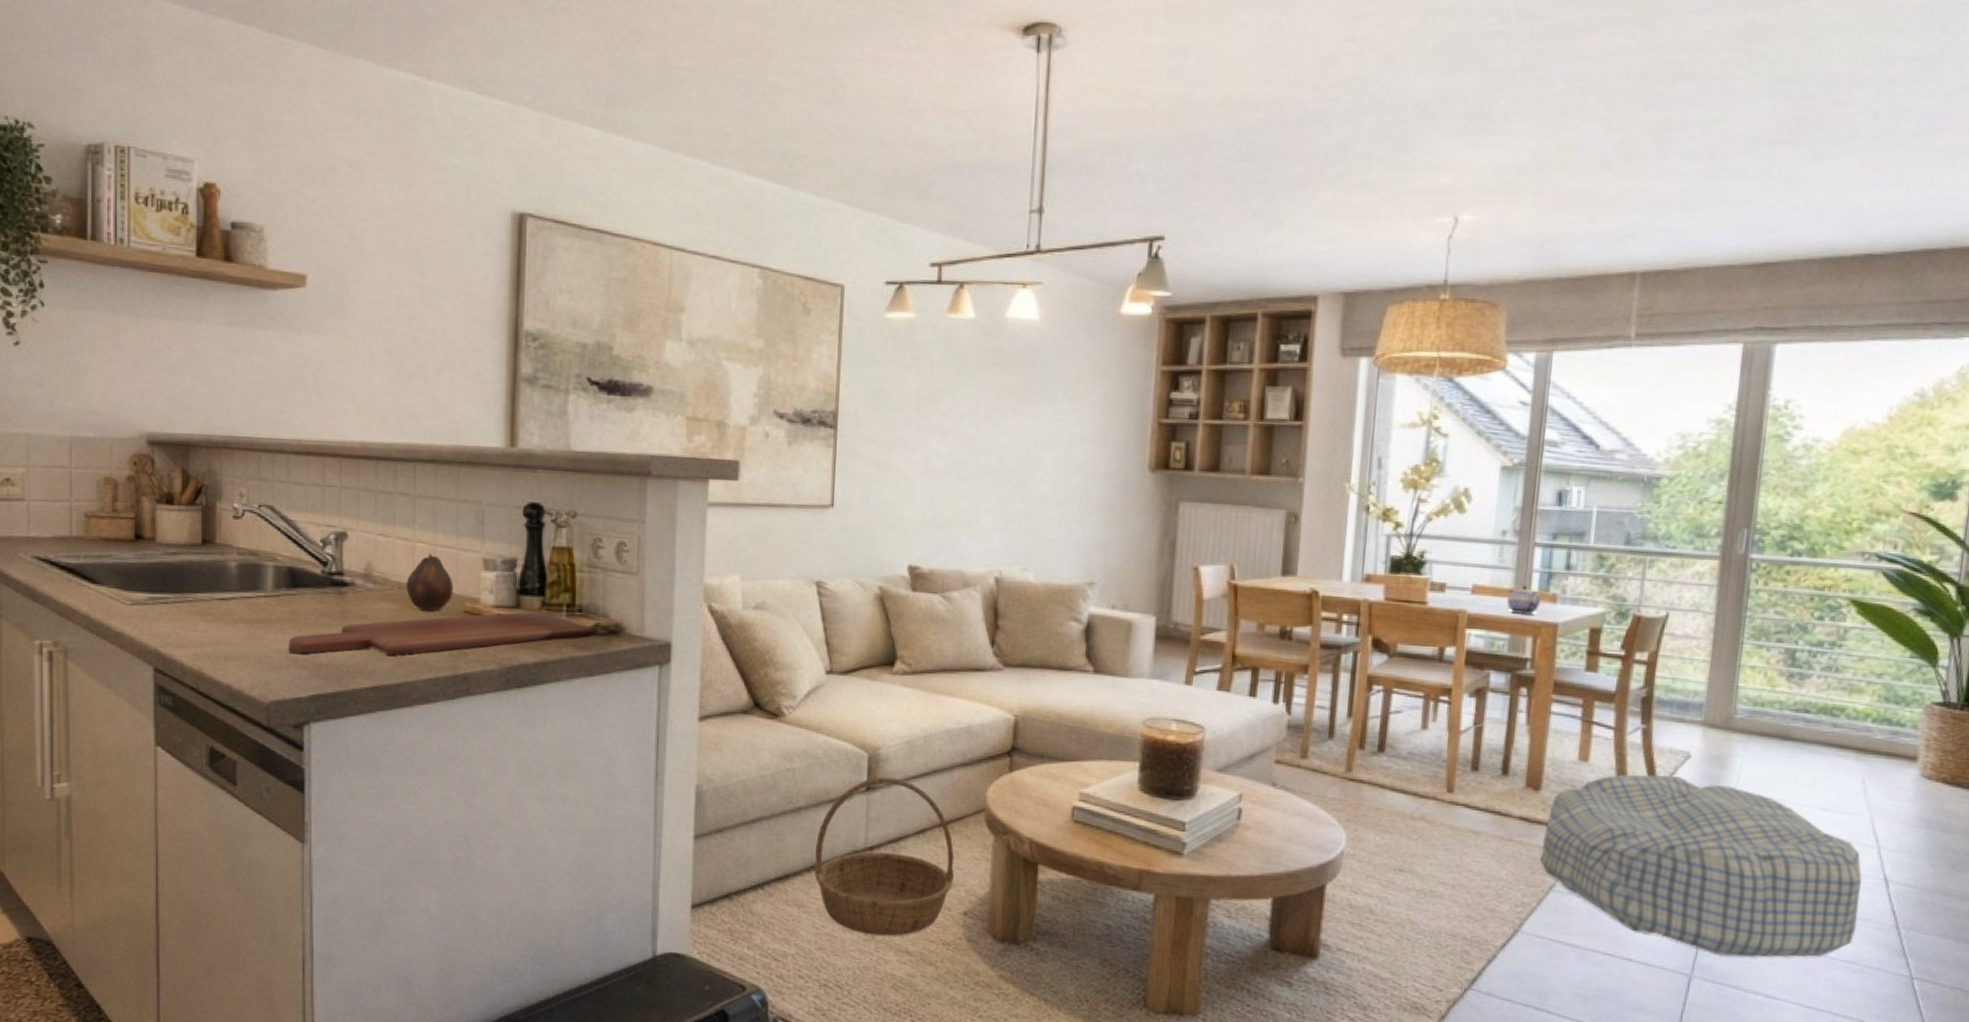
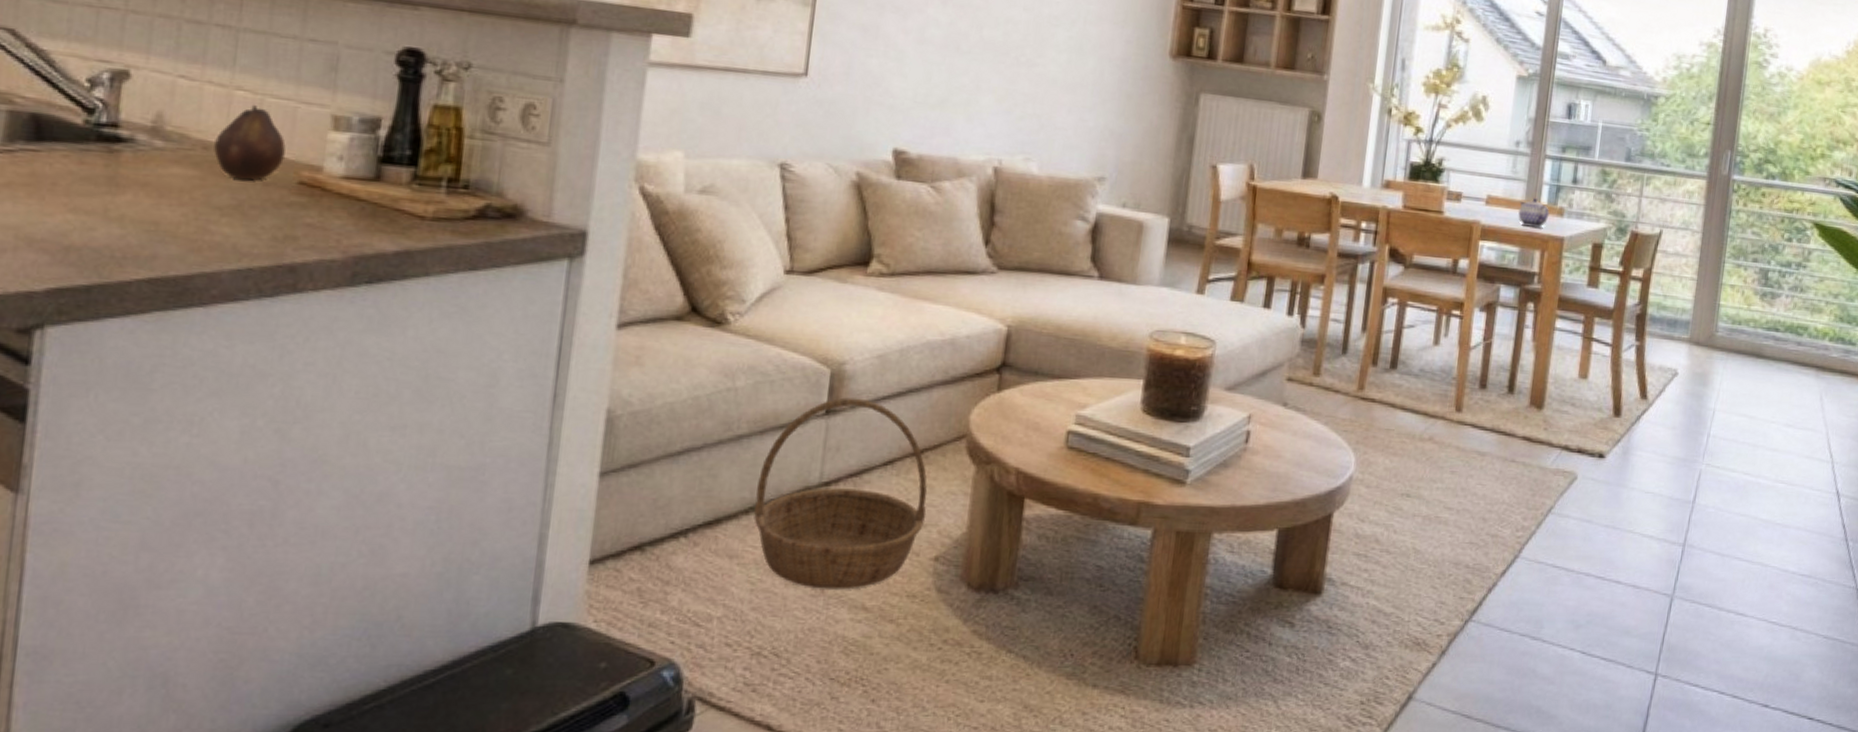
cutting board: present [289,611,594,656] -> none [20,184,484,237]
dog bed: present [1540,774,1863,958] -> none [1540,392,1819,575]

